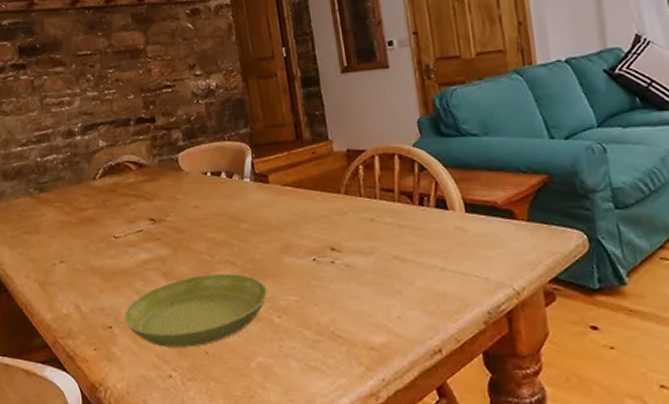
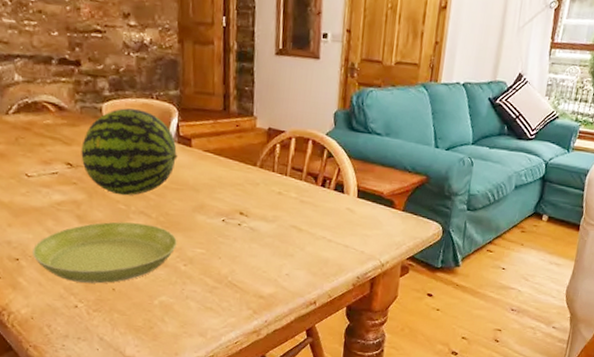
fruit: none [162,154,256,246] -> present [81,108,178,196]

